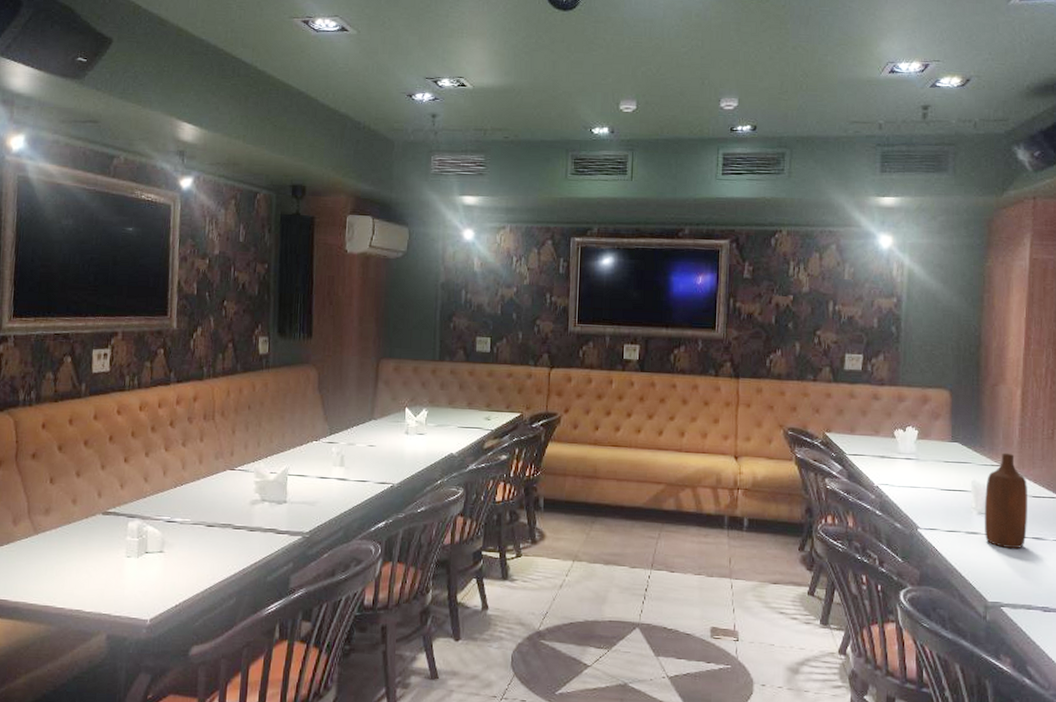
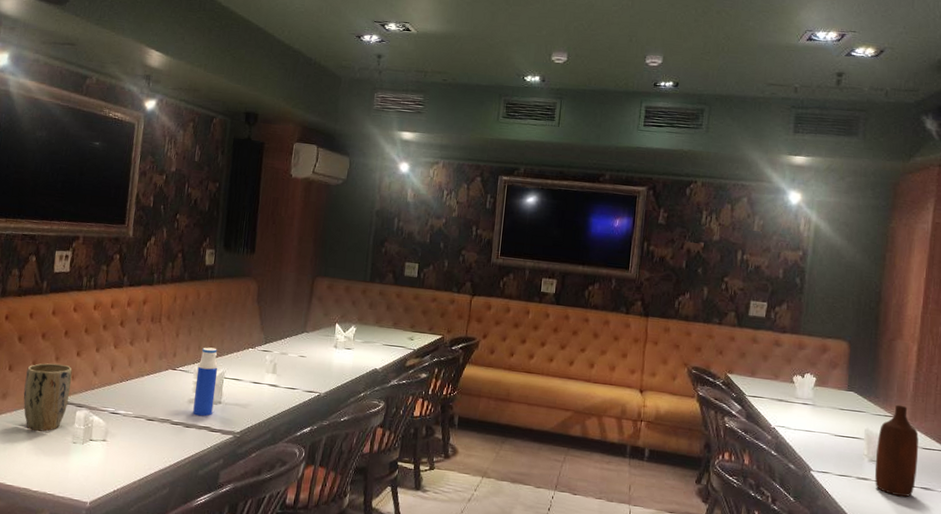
plant pot: none [68,472,121,547] -> present [23,363,72,432]
water bottle: none [256,443,280,518] -> present [193,347,218,417]

